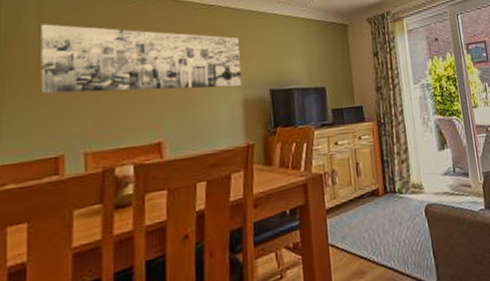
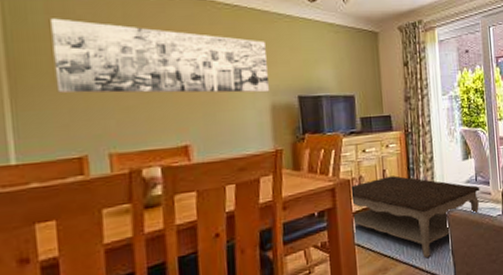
coffee table: none [325,168,460,259] -> present [352,175,480,258]

